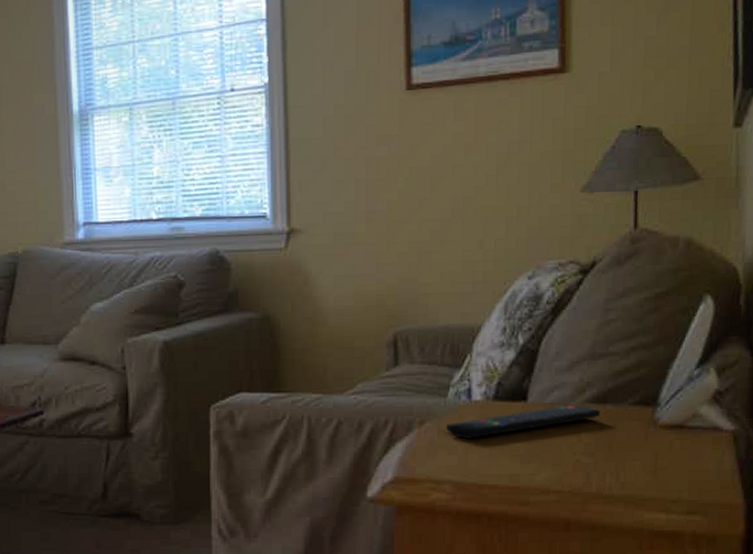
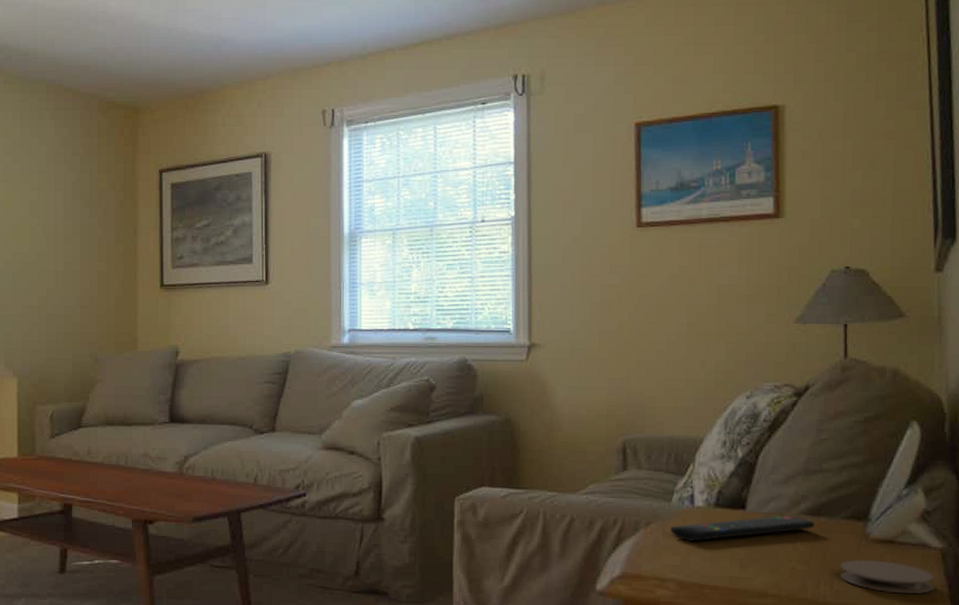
coaster: none [627,447,726,481] -> present [840,559,935,594]

